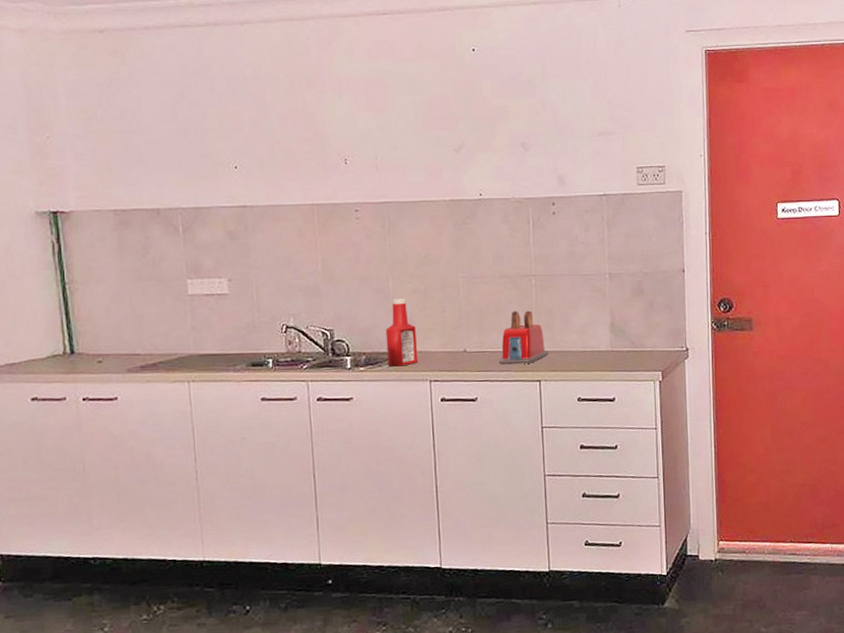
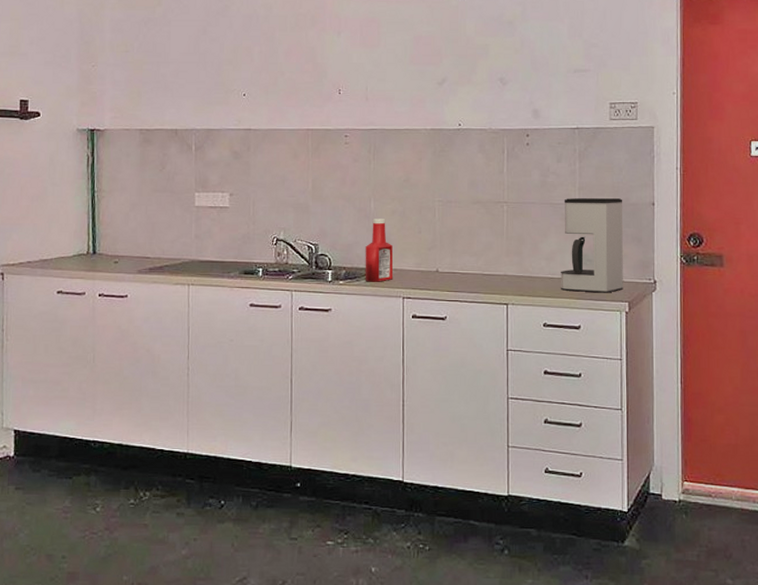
toaster: present [498,310,549,365] -> none [468,235,517,287]
coffee maker: none [593,266,656,364] -> present [561,198,623,293]

